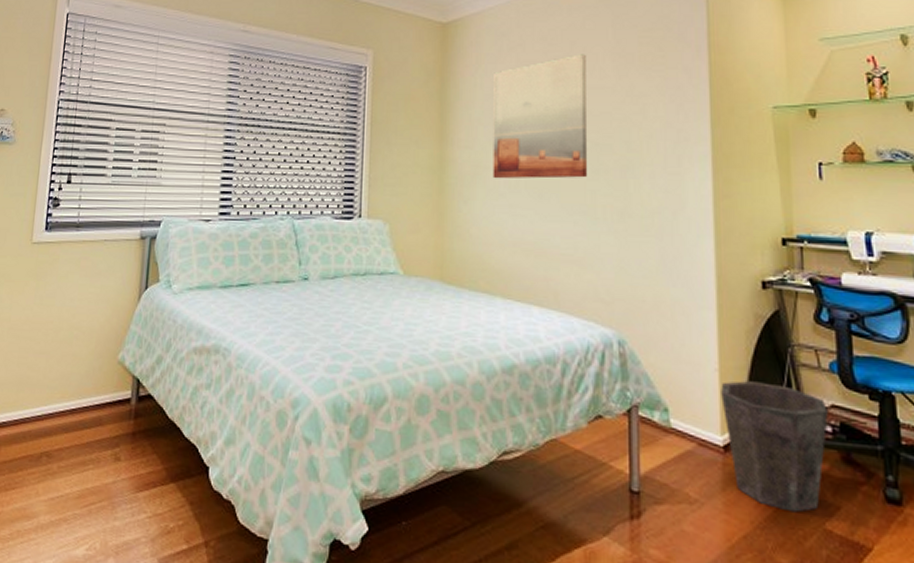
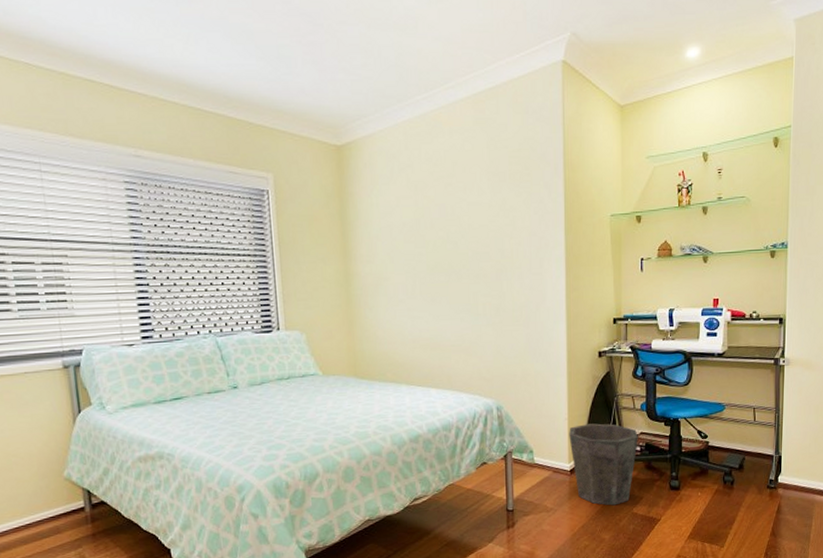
wall art: present [493,54,588,179] -> none [387,173,471,288]

